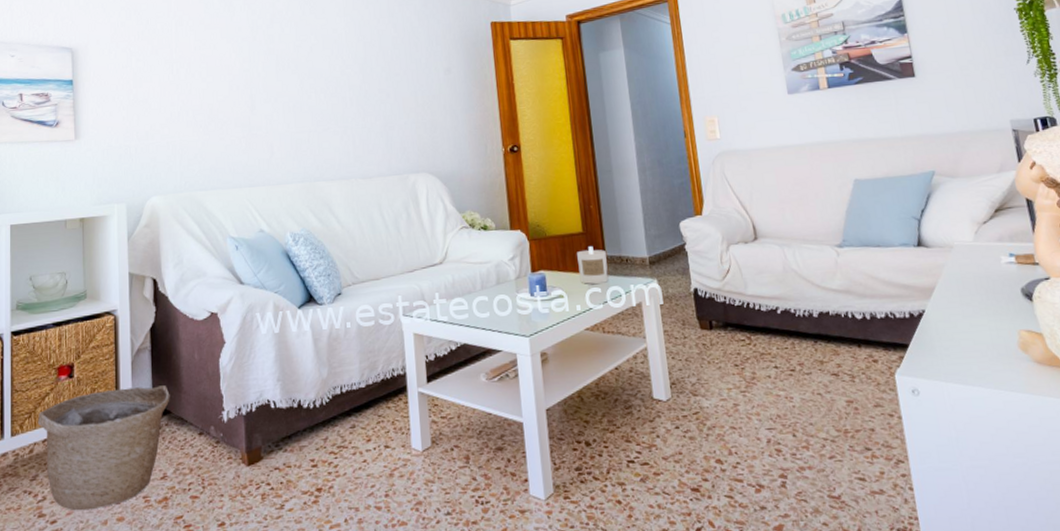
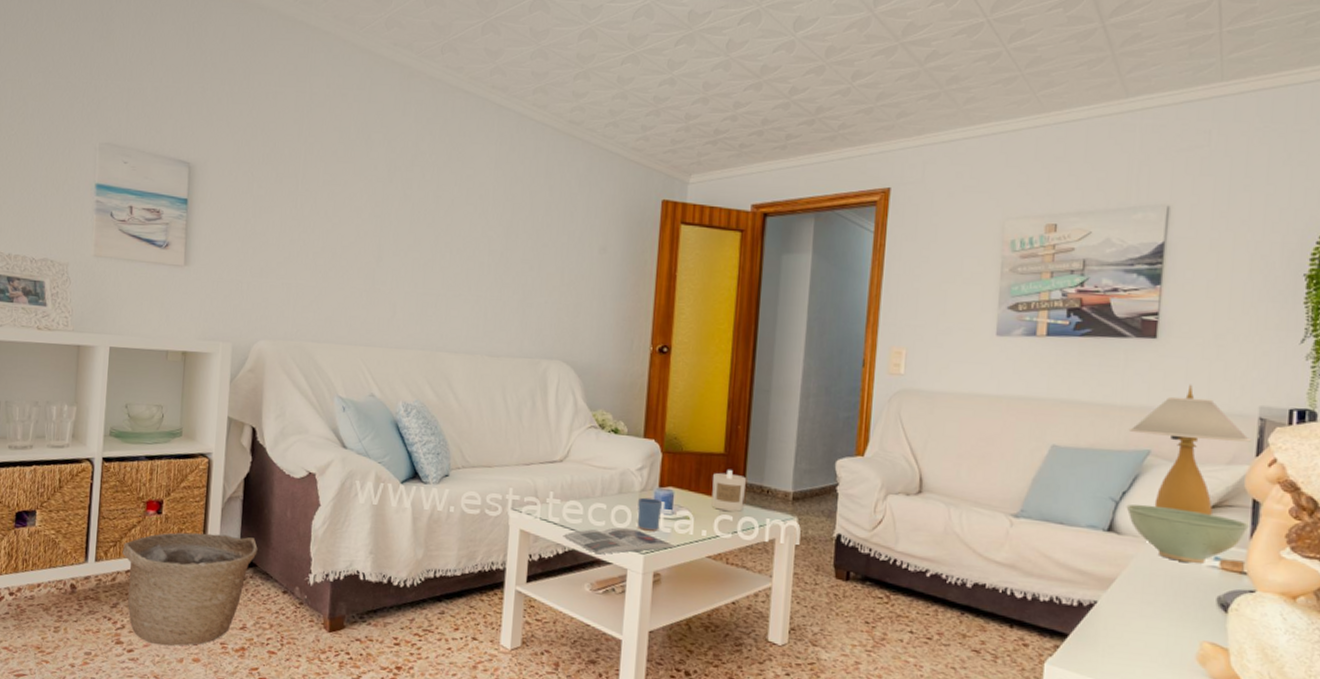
magazine: none [453,315,556,345] -> present [562,527,676,555]
mug: none [515,283,539,315] -> present [637,497,663,531]
table lamp: none [912,110,1012,220] -> present [1128,384,1253,516]
bowl: none [927,216,1030,263] -> present [1126,504,1250,565]

